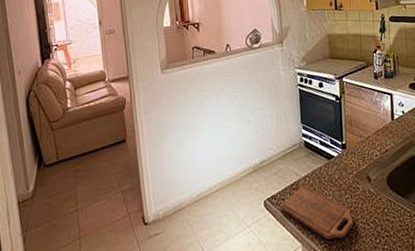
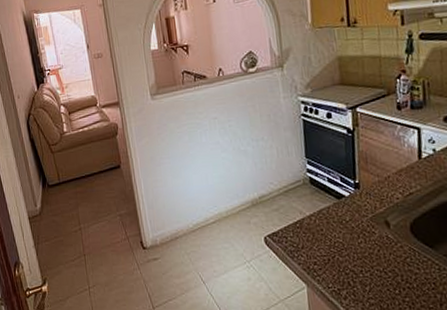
cutting board: present [280,185,354,240] -> none [282,224,368,284]

